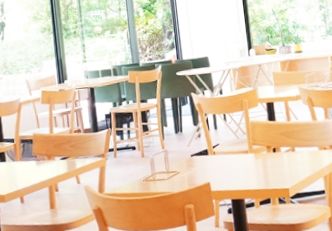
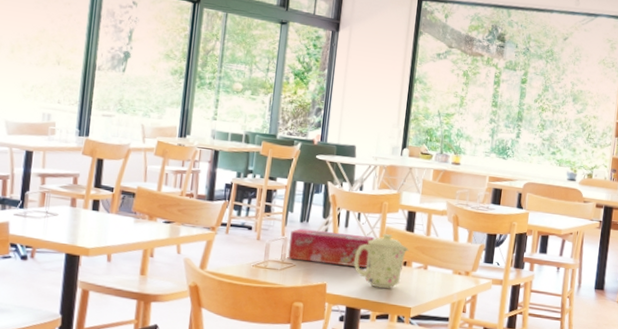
tissue box: none [169,133,243,168] -> present [288,228,375,268]
mug: none [229,127,275,177] -> present [354,234,409,289]

